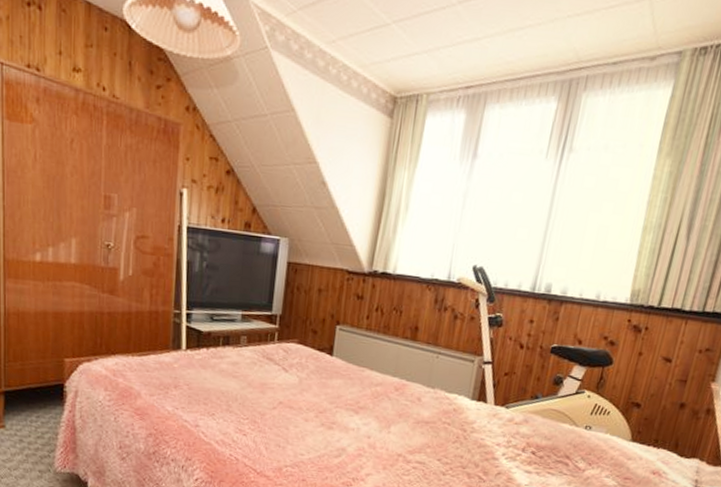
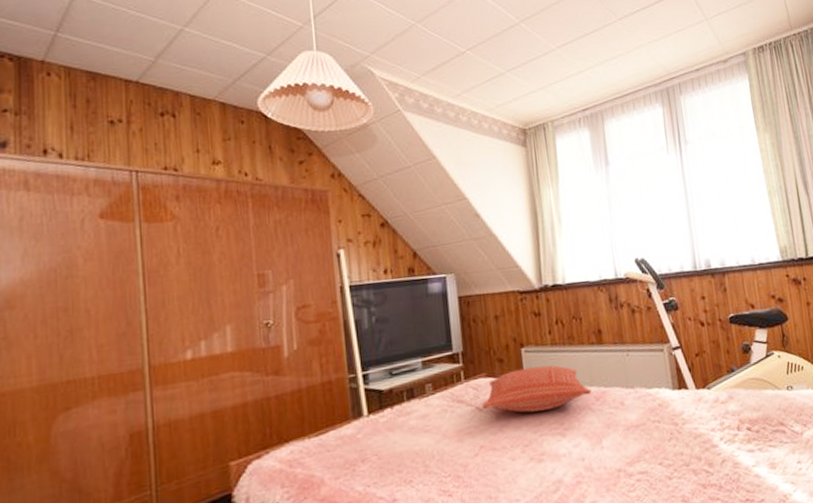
pillow: none [288,343,393,388] -> present [482,365,592,413]

